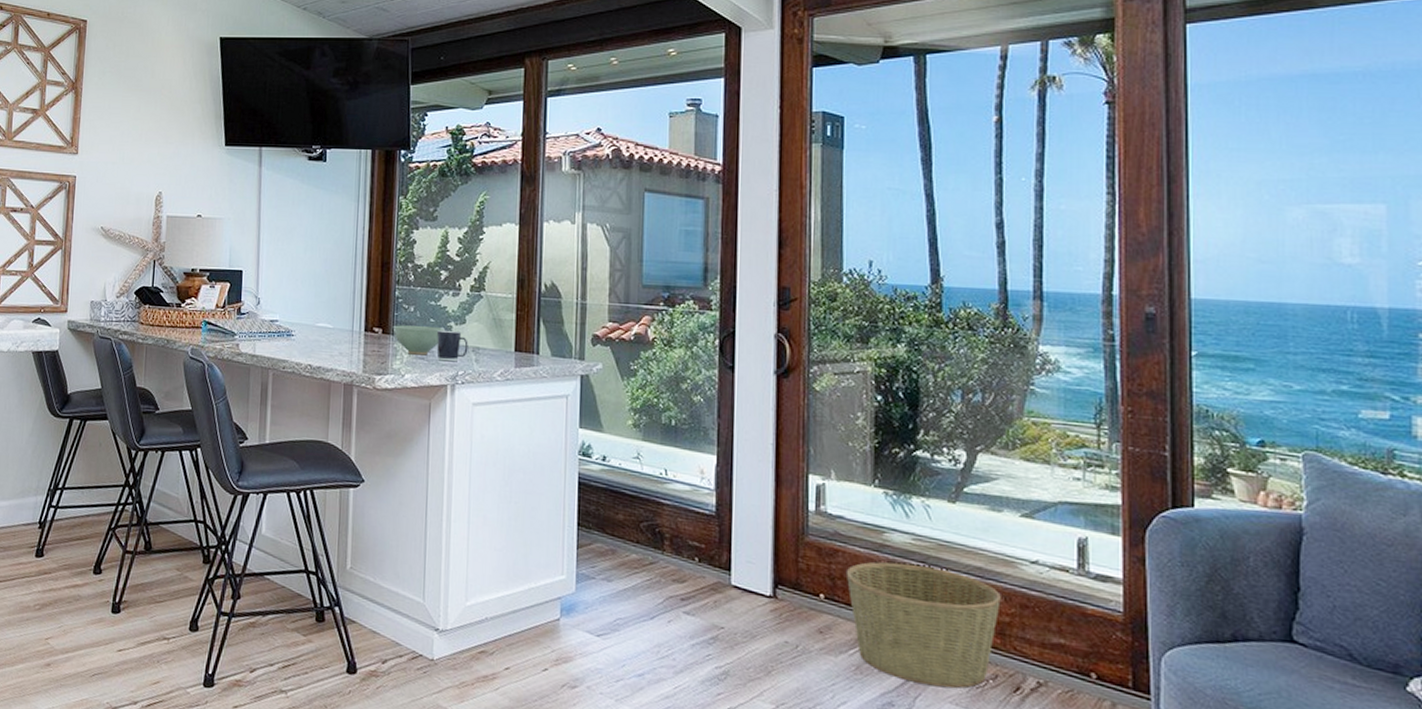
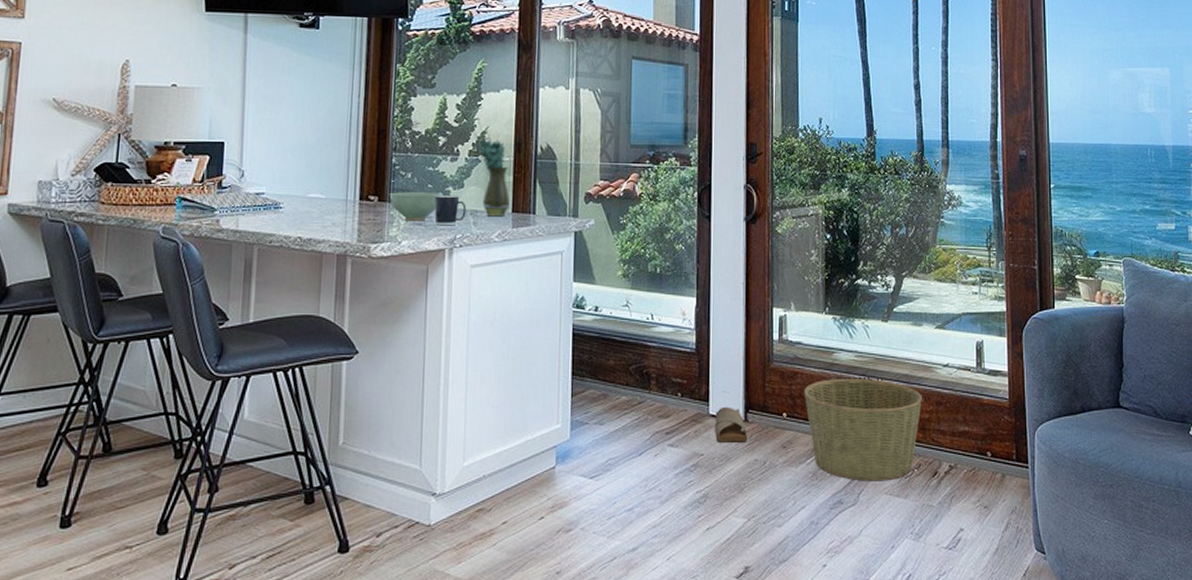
vase: none [480,271,513,356] -> present [478,136,510,217]
sandal: none [736,578,777,621] -> present [714,406,748,443]

